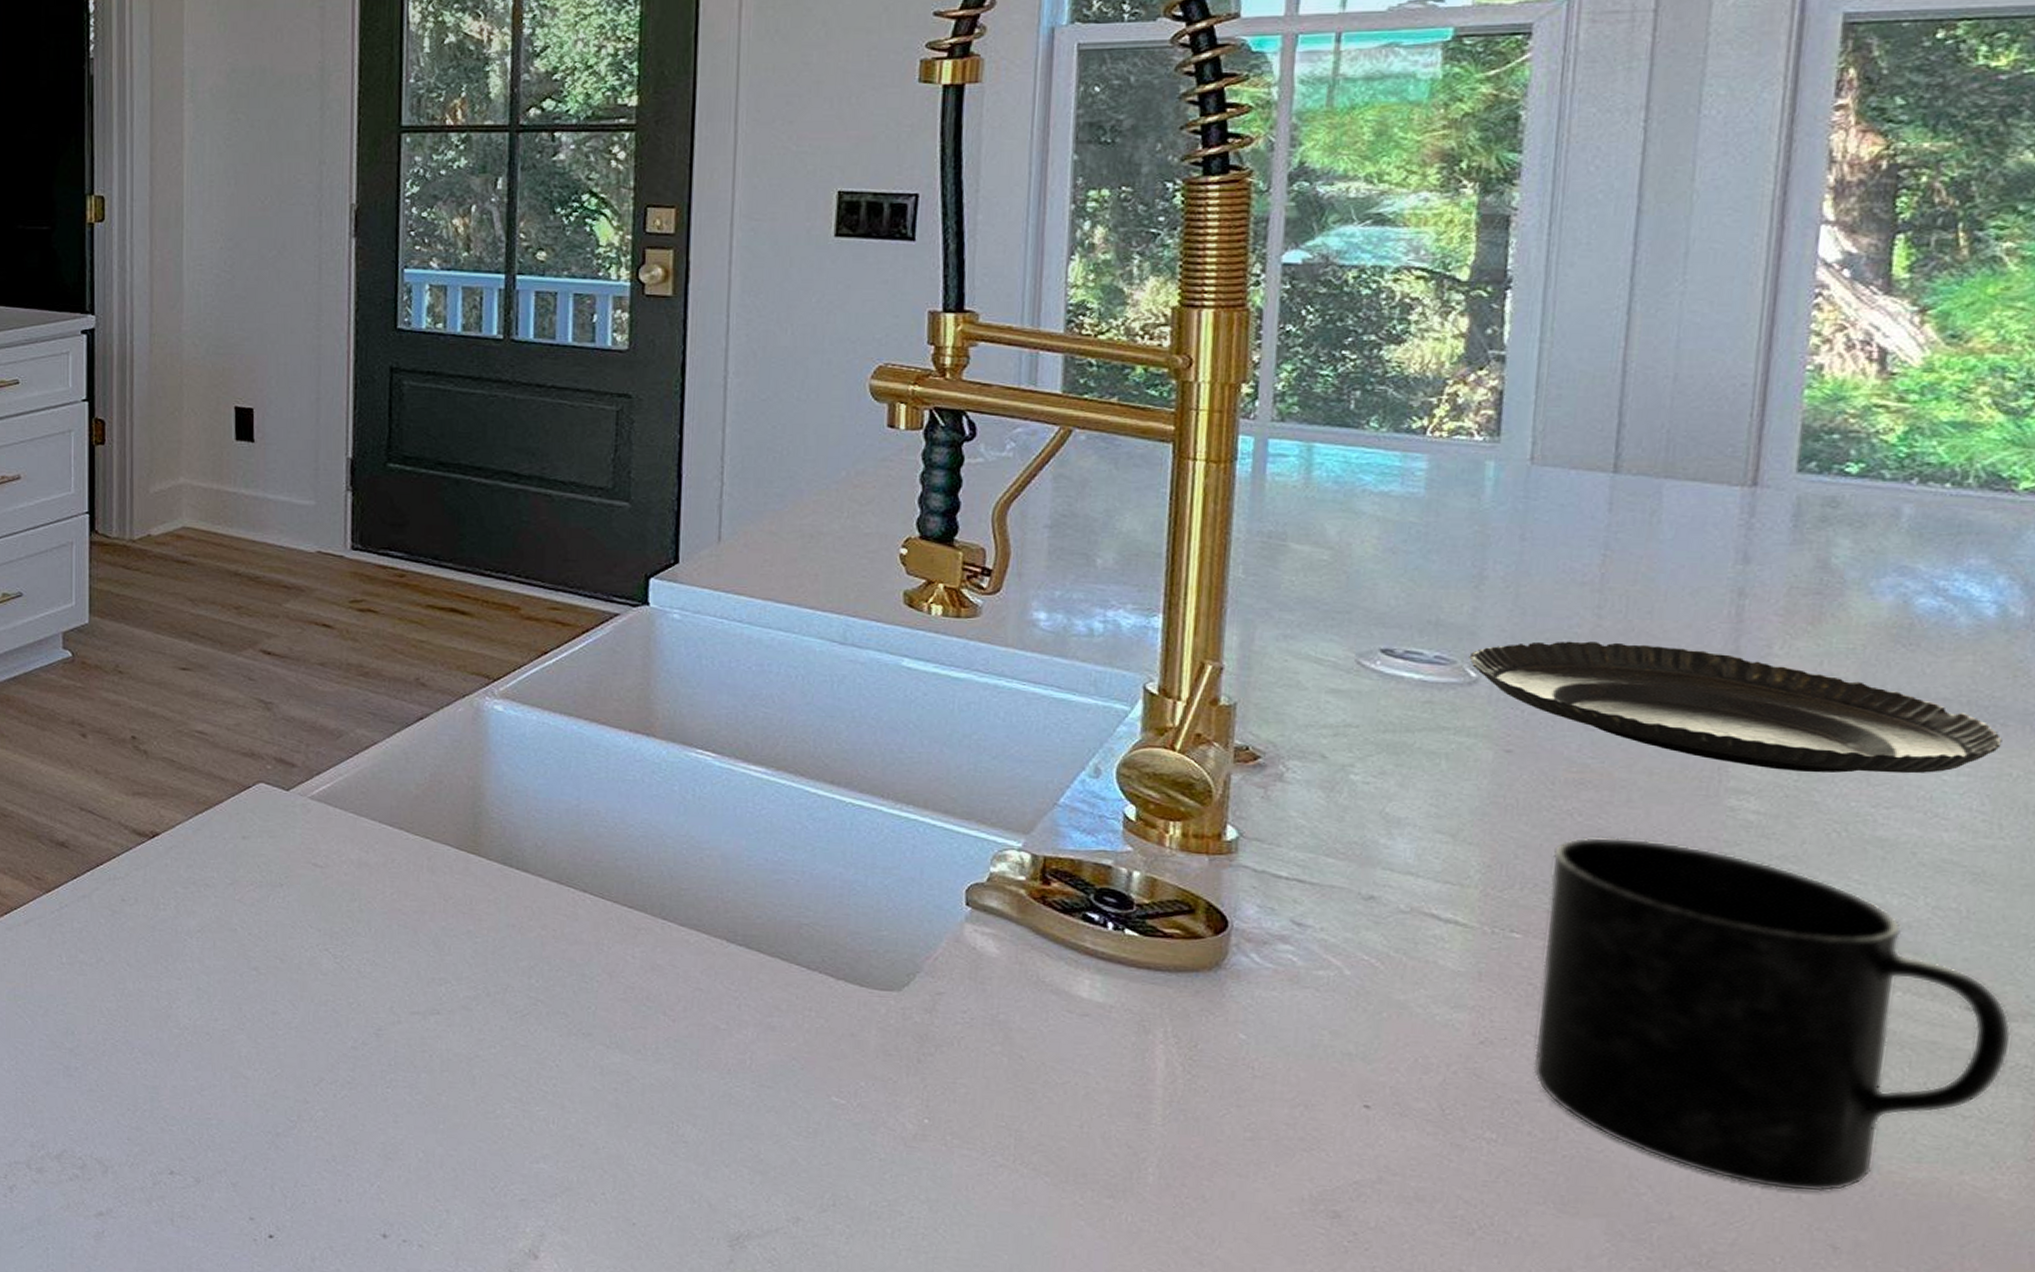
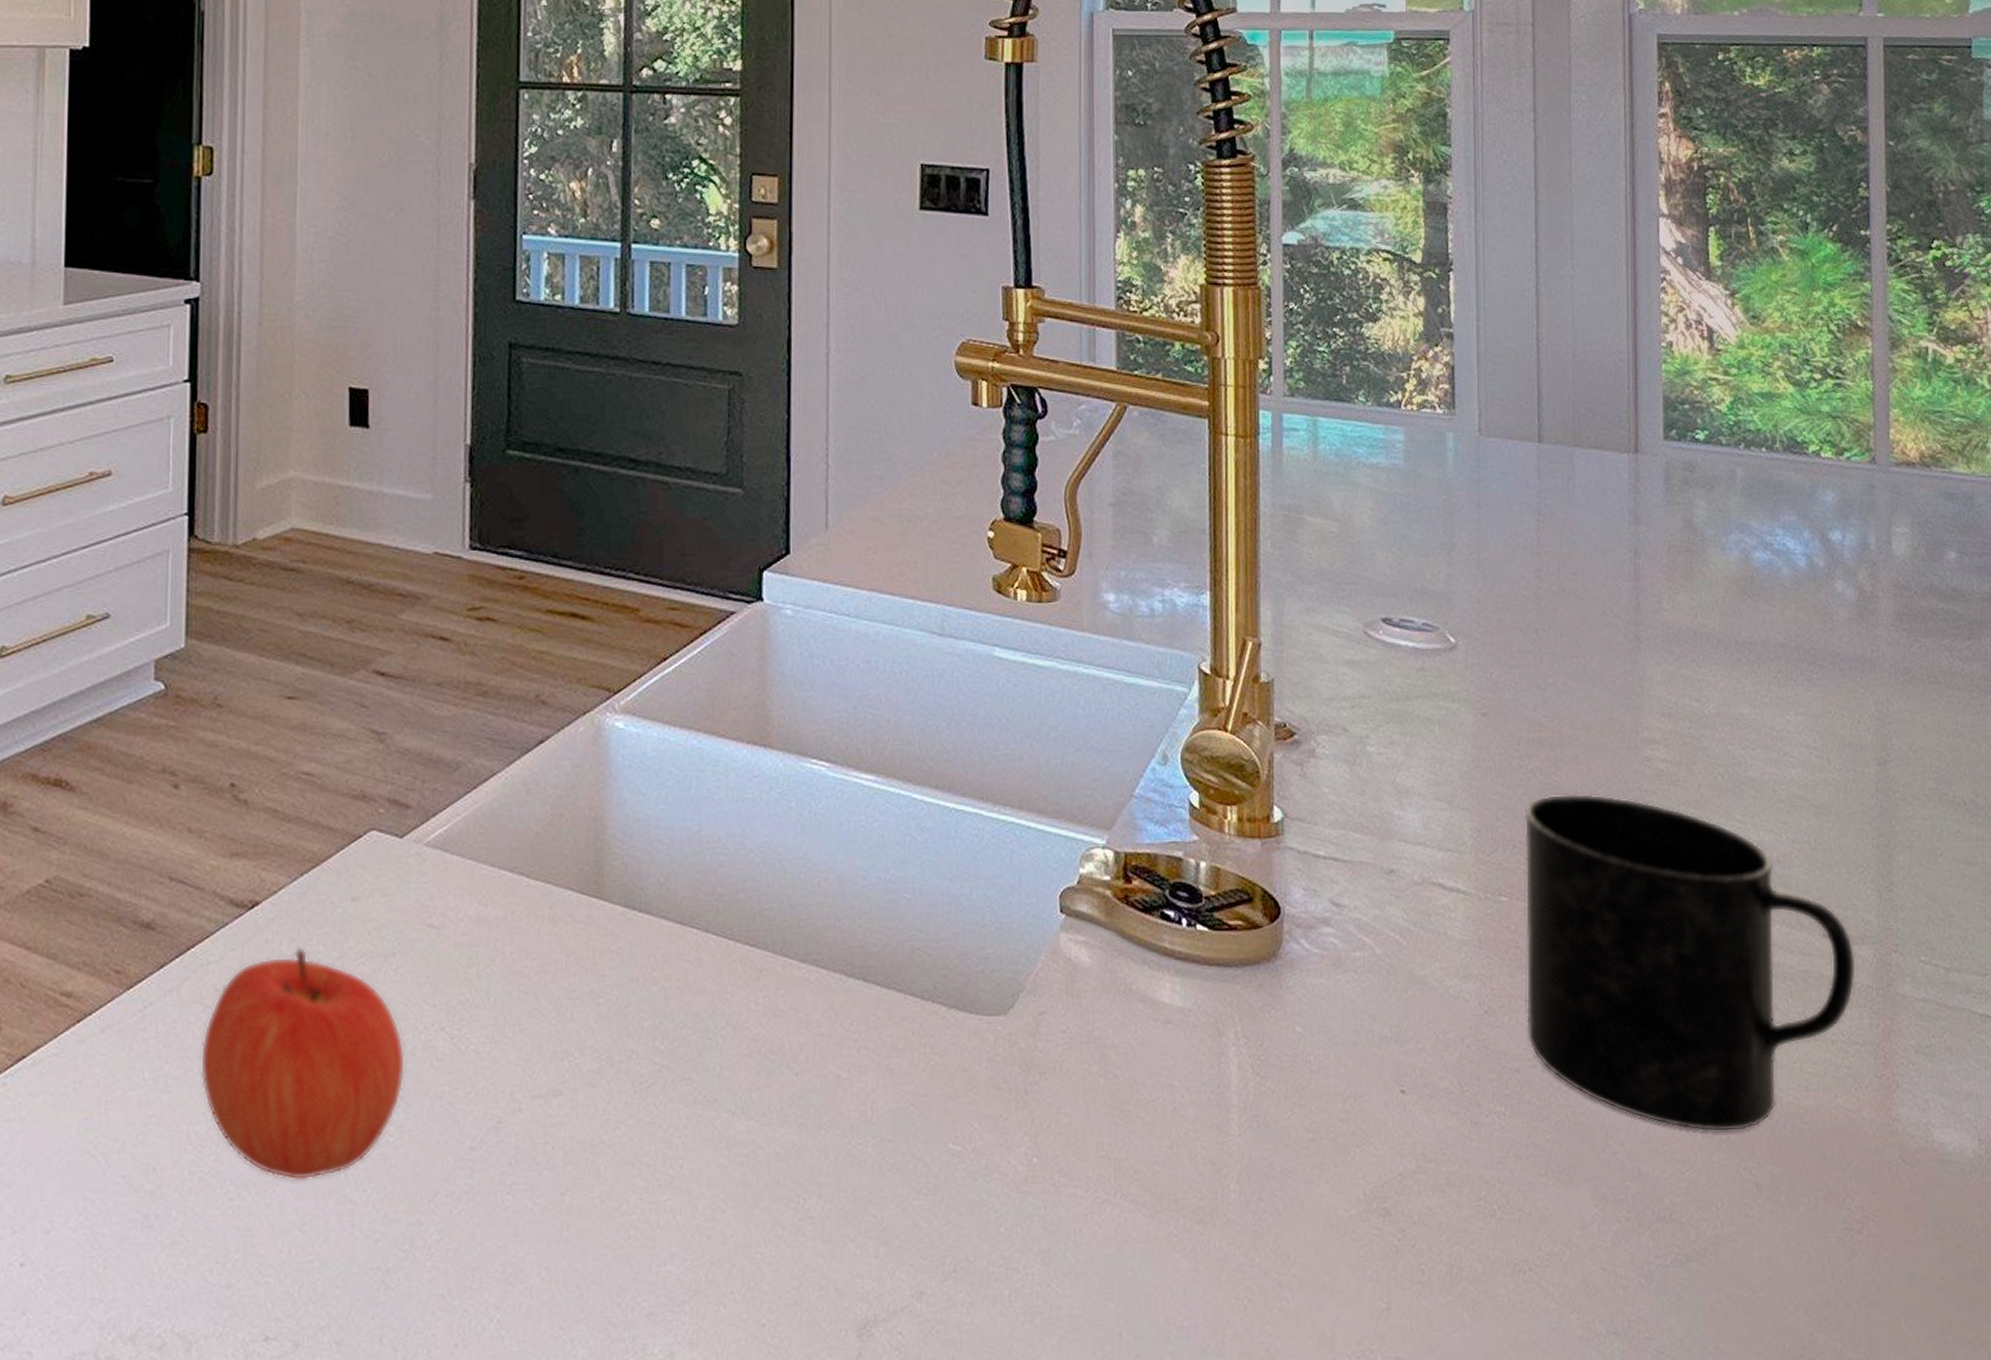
apple: none [110,873,293,1056] -> present [199,948,406,1181]
tart tin: present [1469,641,2003,774] -> none [1448,603,1822,719]

